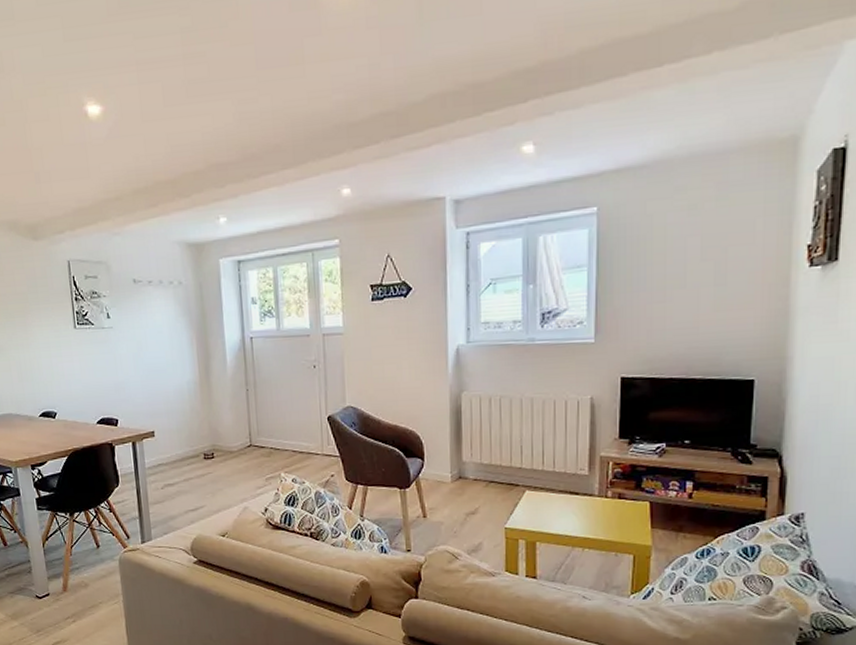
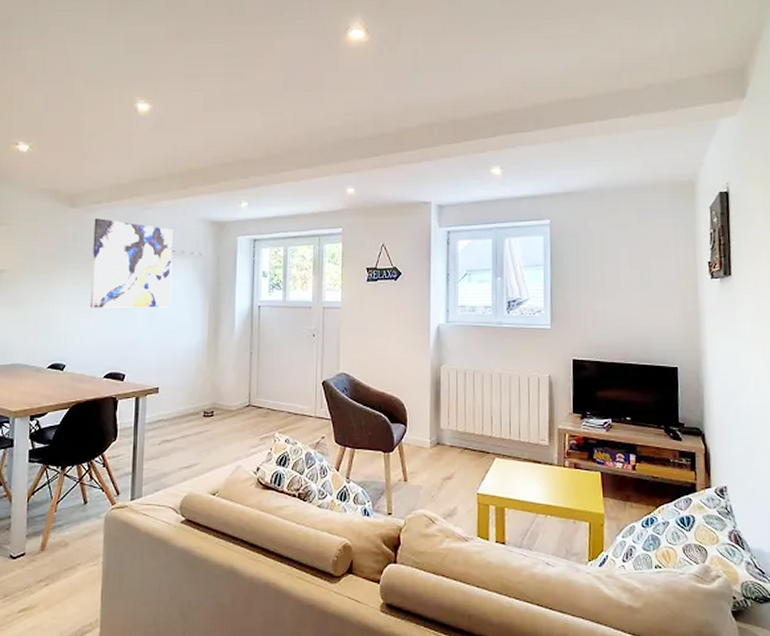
wall art: none [60,250,155,351] -> present [90,218,173,308]

